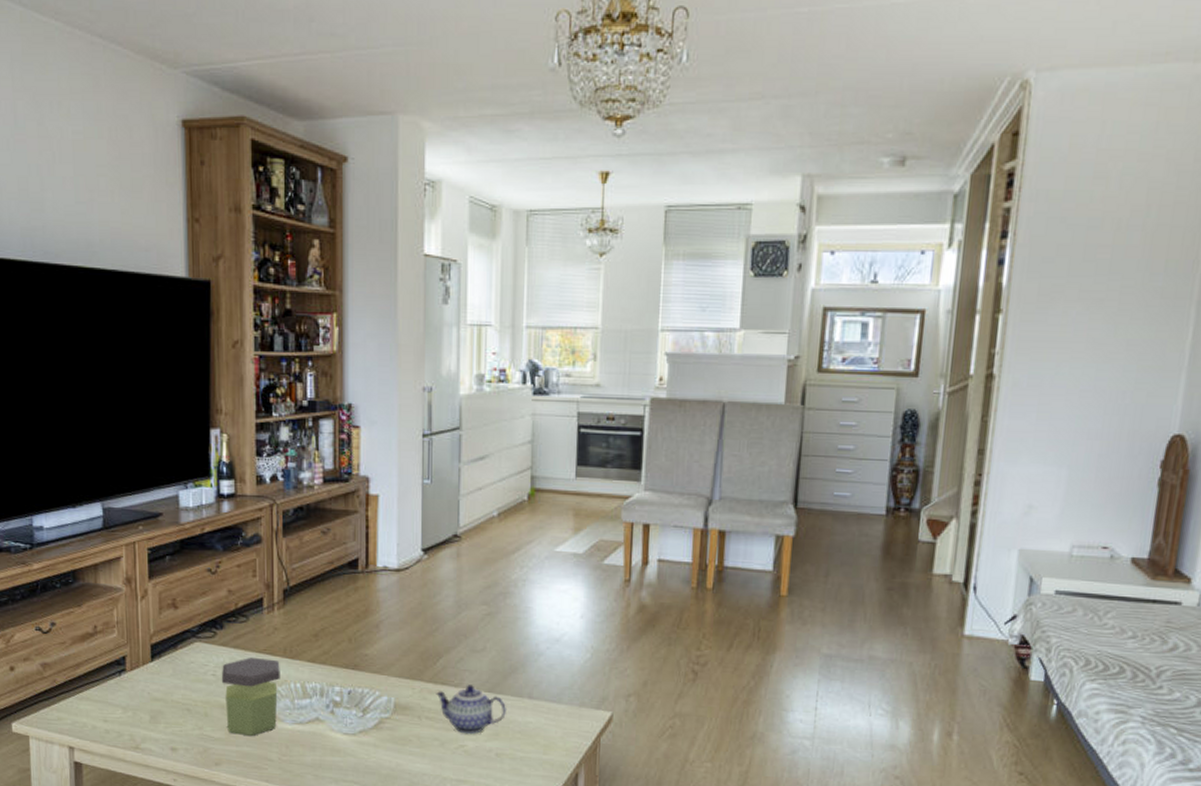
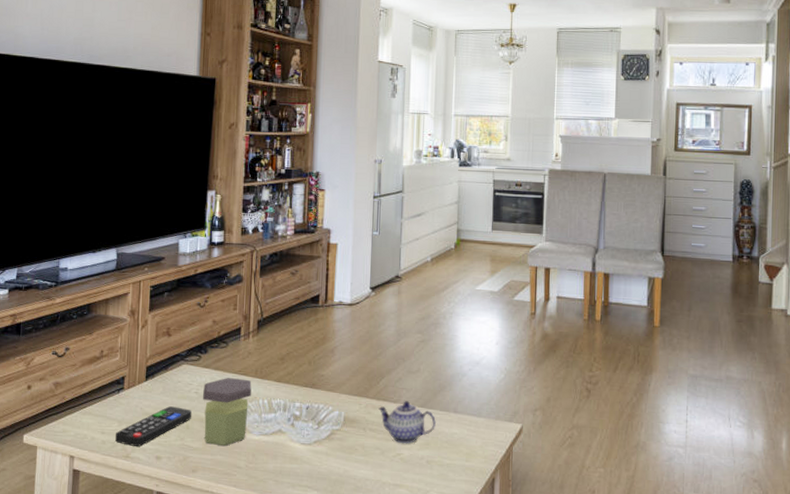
remote control: none [121,690,210,736] -> present [115,406,192,447]

